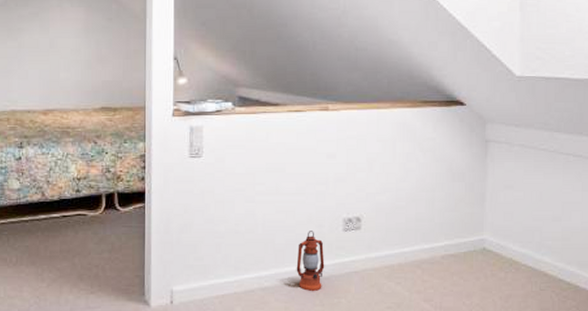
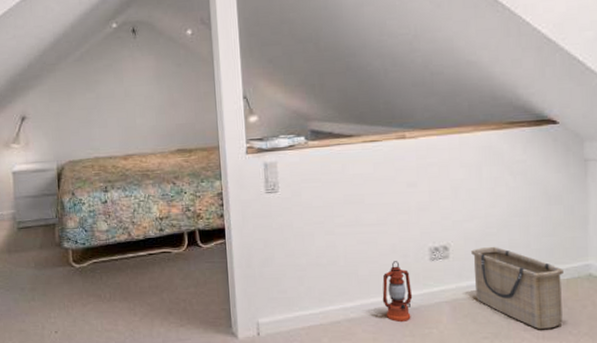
basket: none [381,219,461,299] -> present [471,246,563,329]

